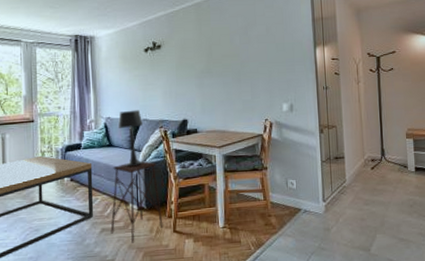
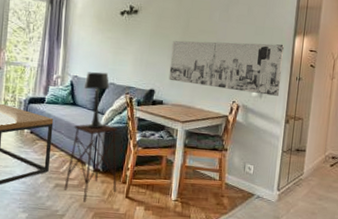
wall art: none [198,56,309,109] -> present [169,40,285,96]

